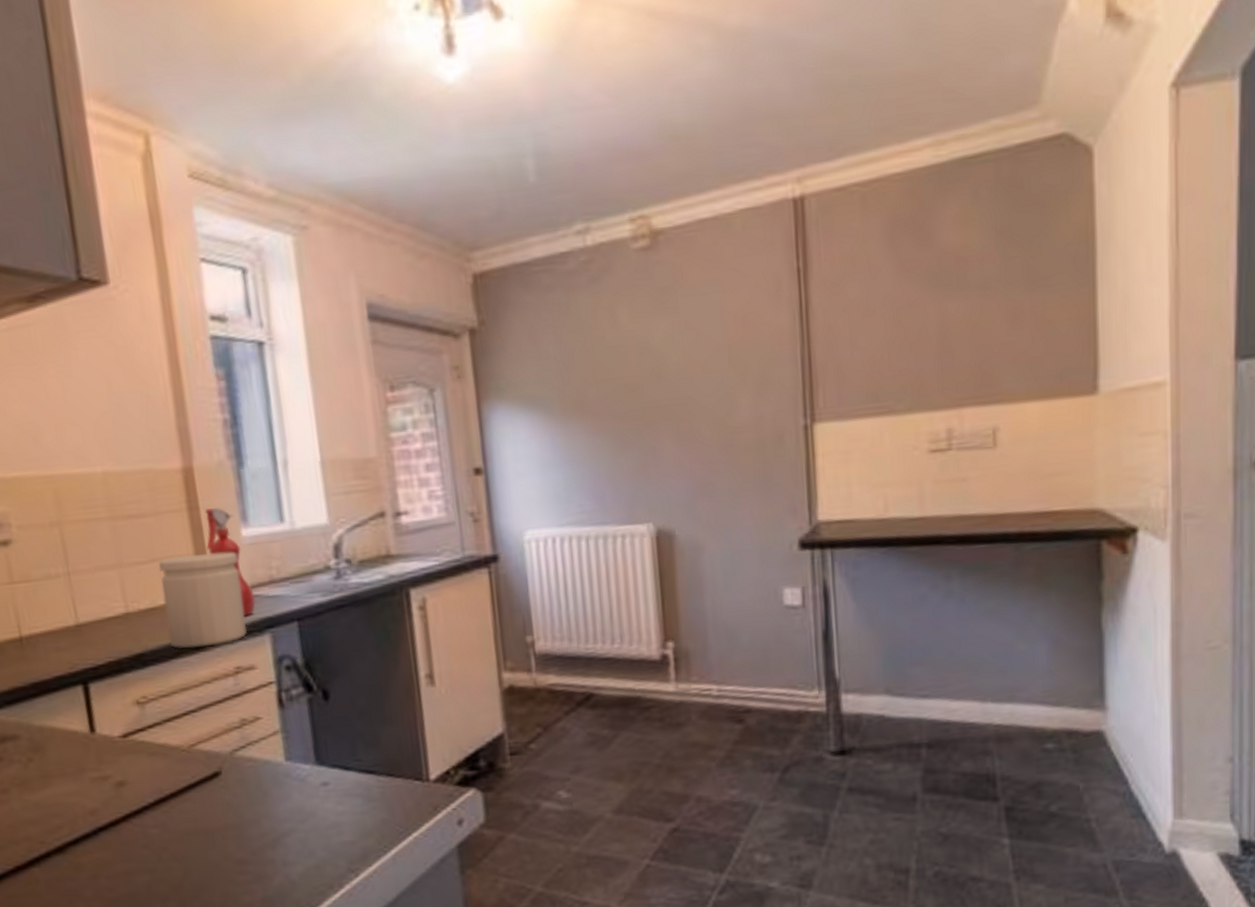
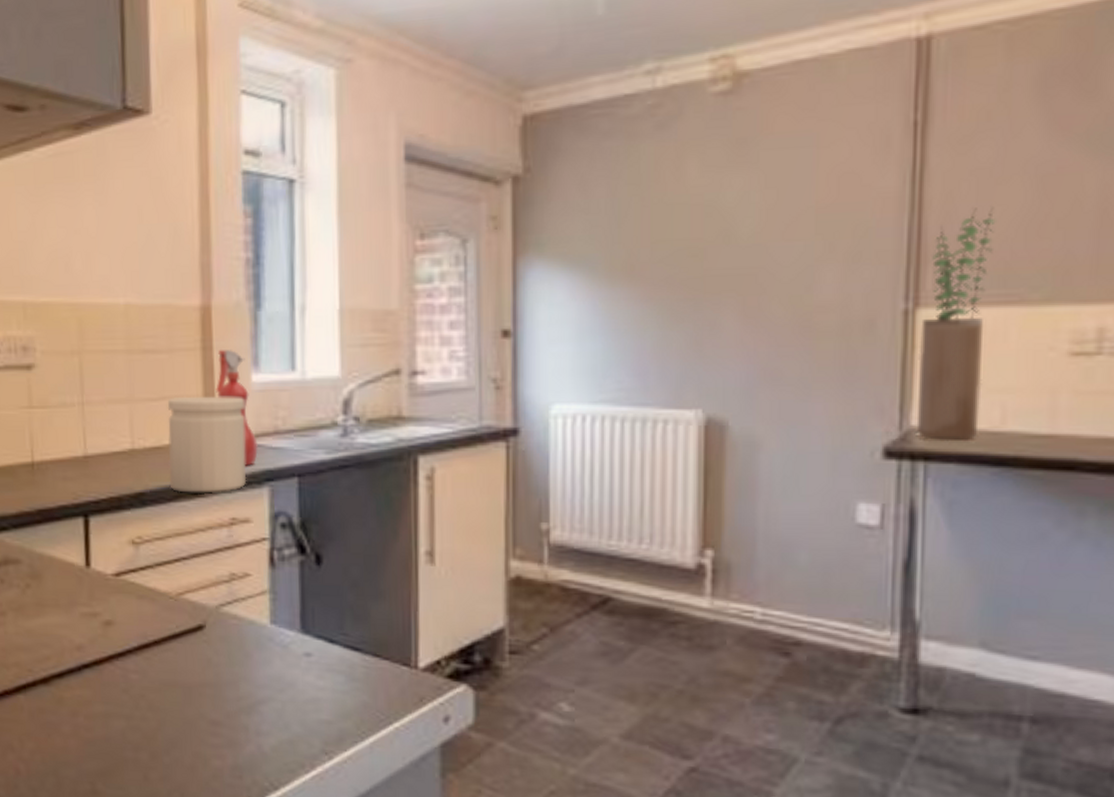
vase: none [818,336,869,531] -> present [916,207,996,442]

